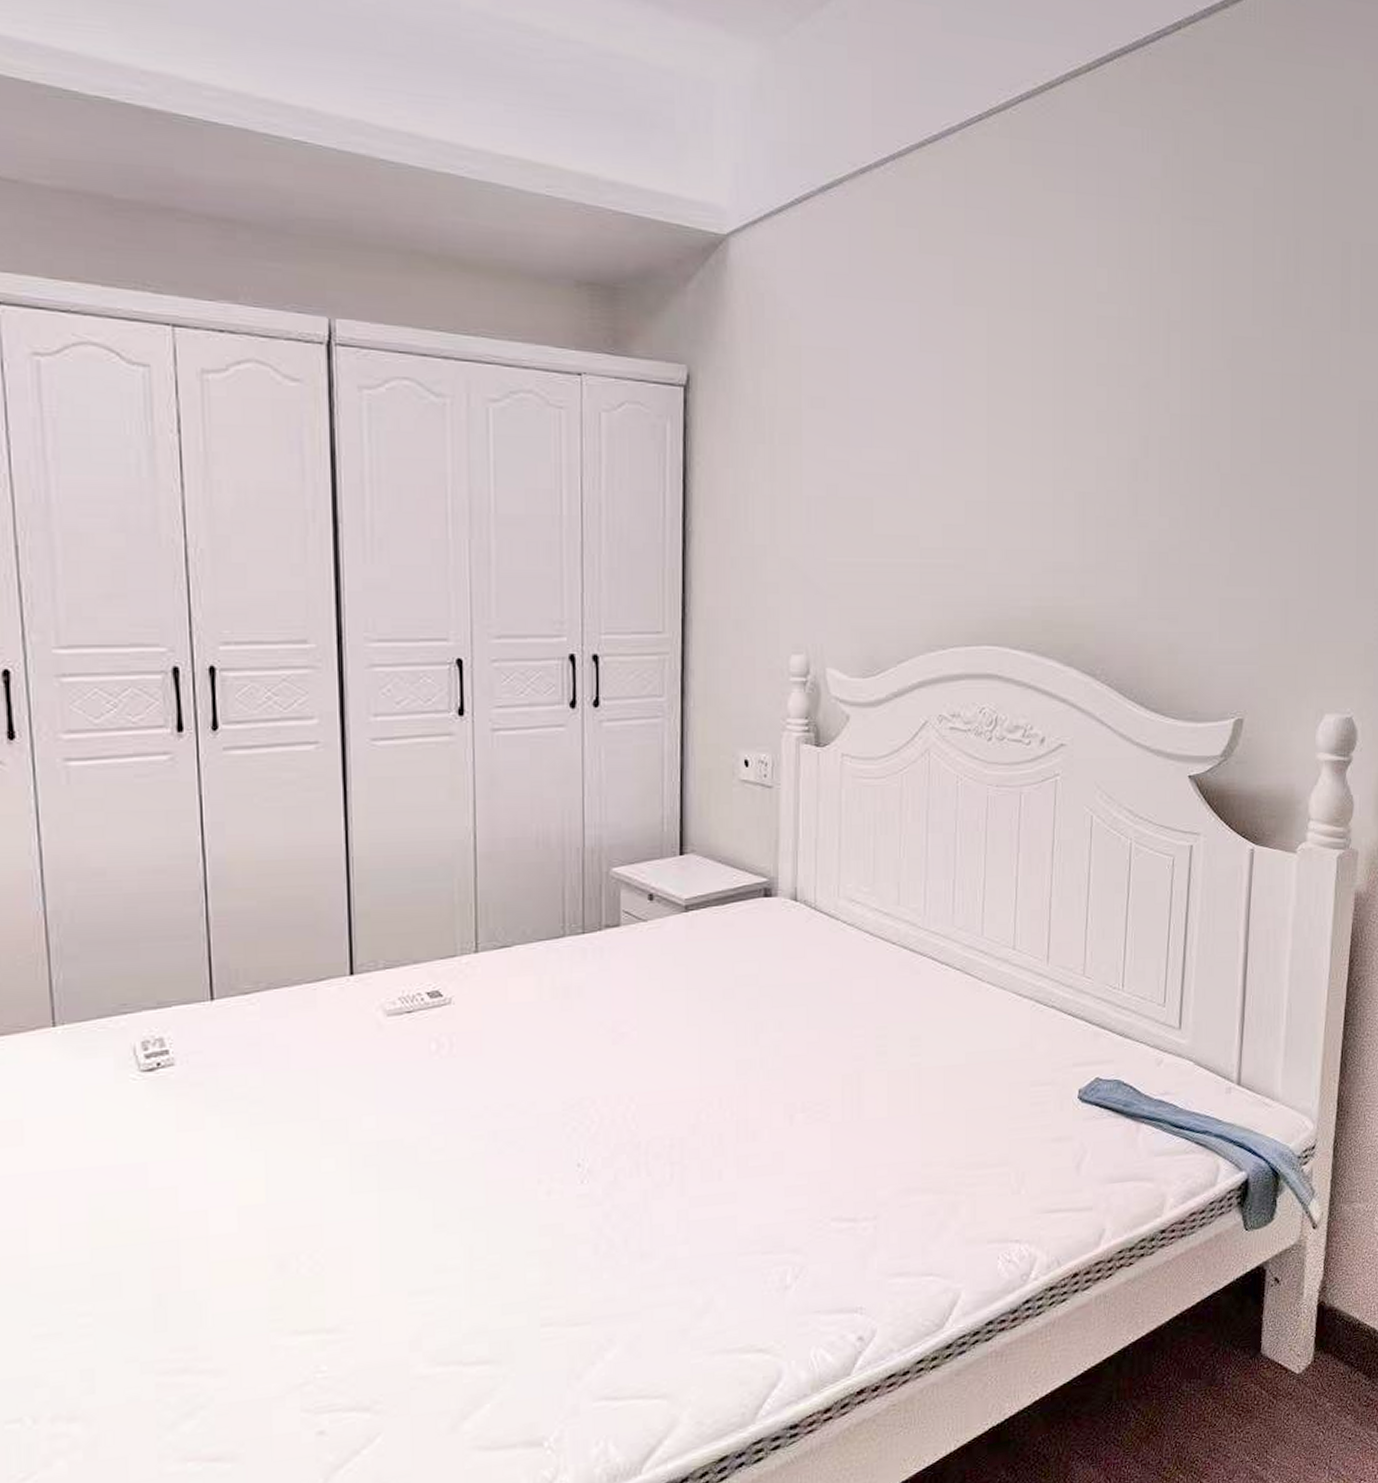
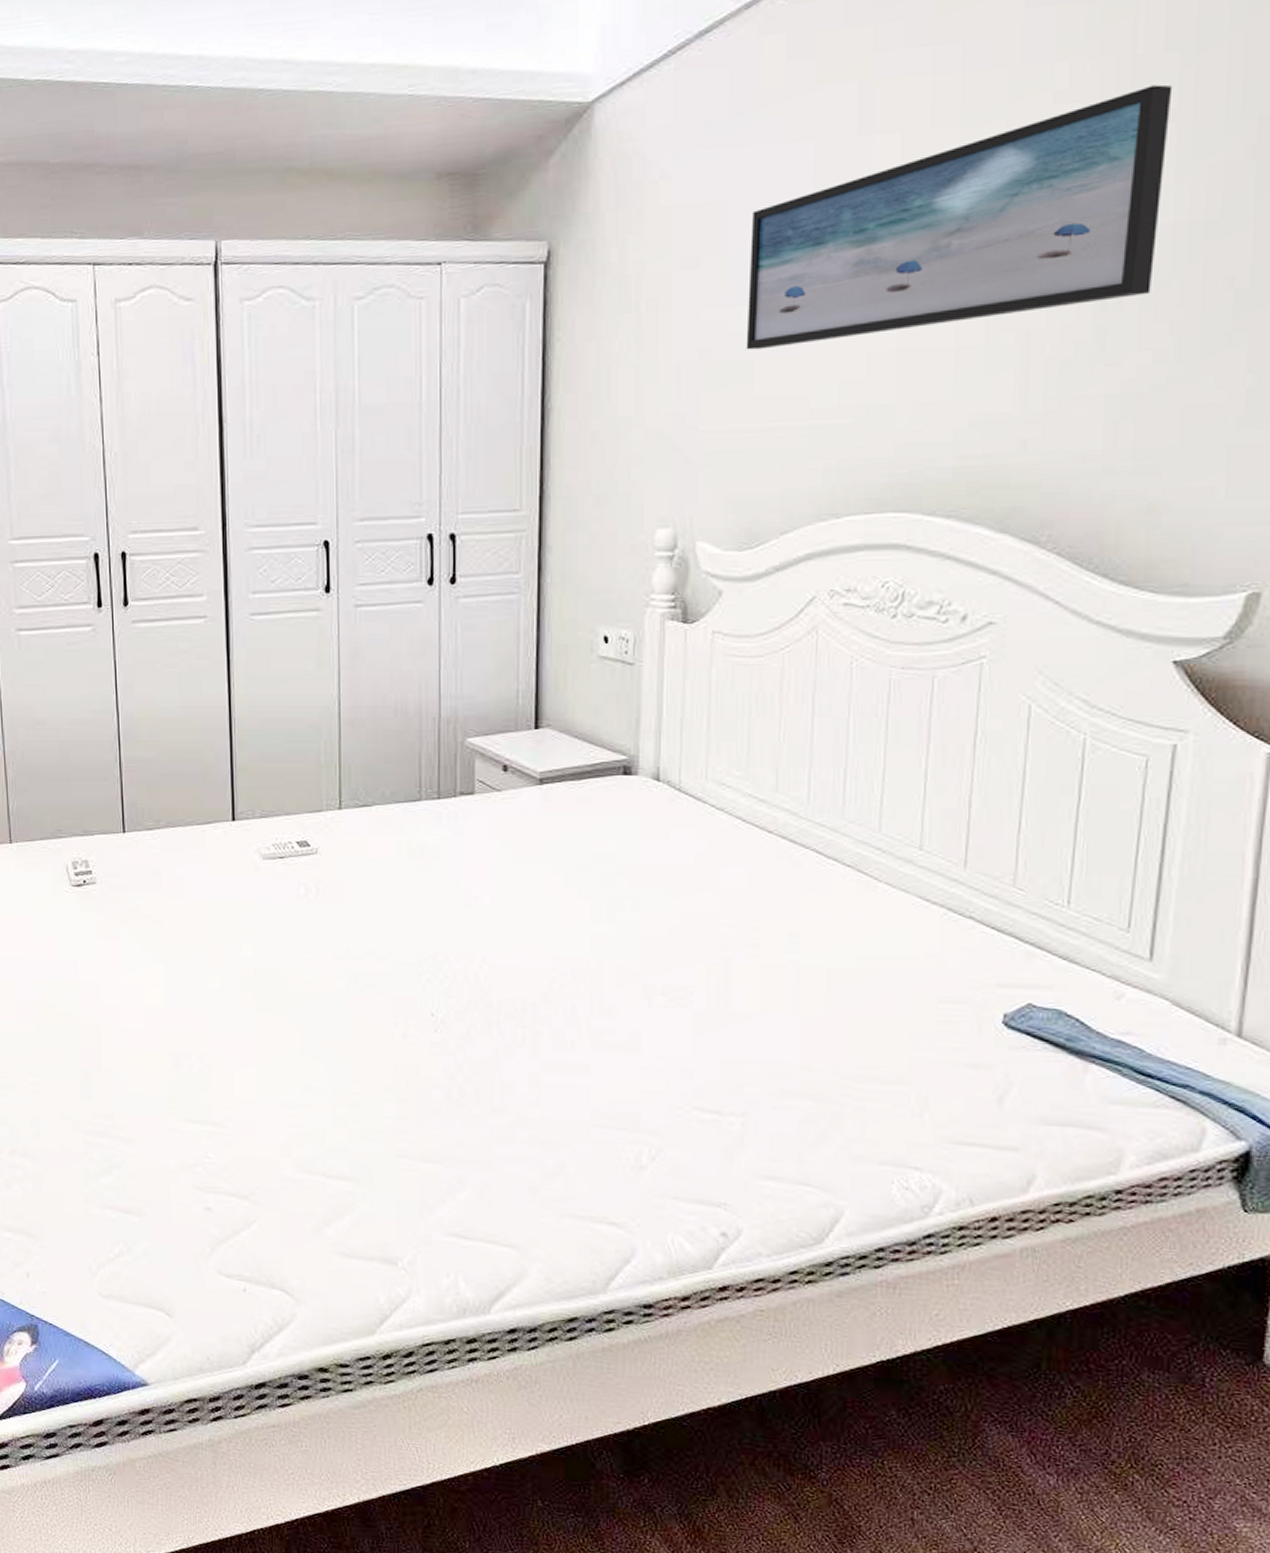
wall art: none [866,299,1177,490] -> present [746,84,1173,350]

